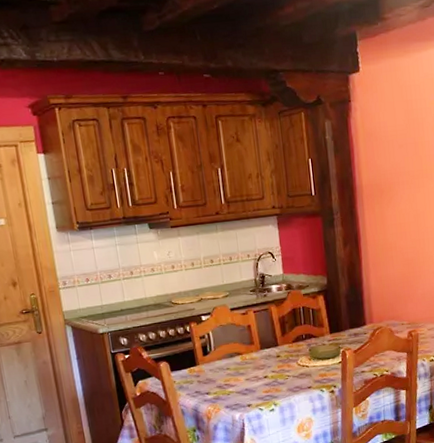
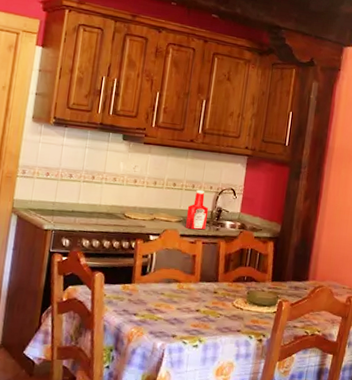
ketchup bottle: none [230,260,253,301] -> present [185,189,209,230]

